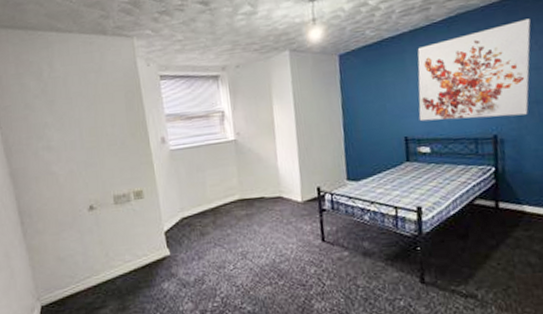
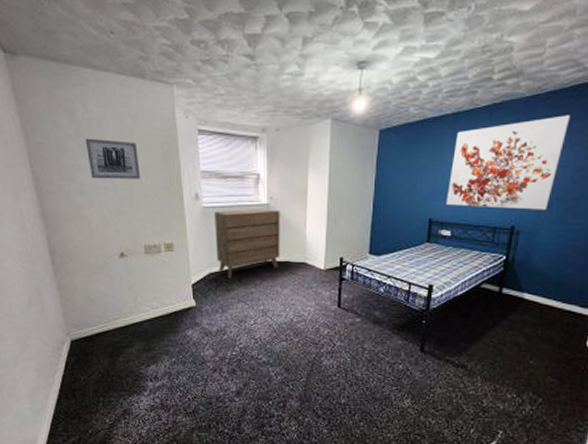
wall art: none [52,94,107,134] -> present [85,138,141,179]
dresser: none [182,144,254,222] -> present [215,209,280,279]

